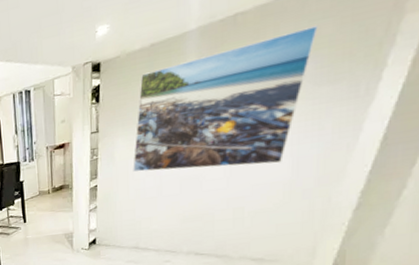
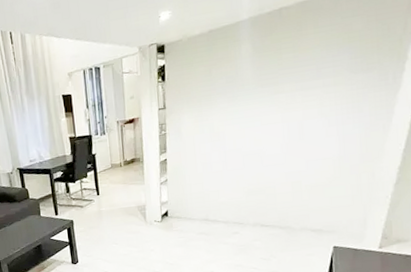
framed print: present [133,25,318,172] -> none [199,22,350,147]

